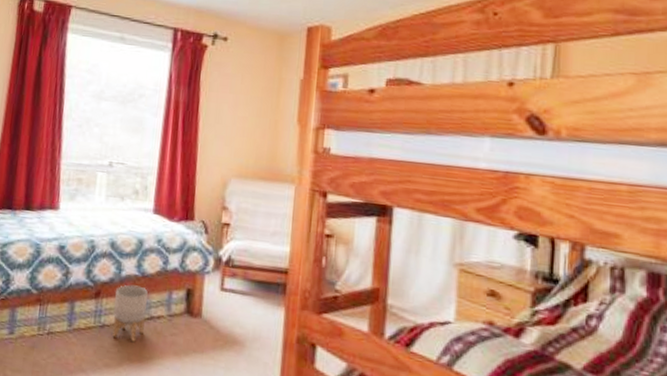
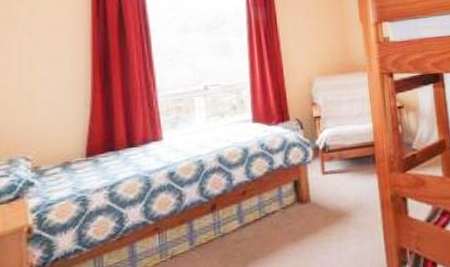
planter: present [112,284,148,343] -> none [230,189,262,242]

